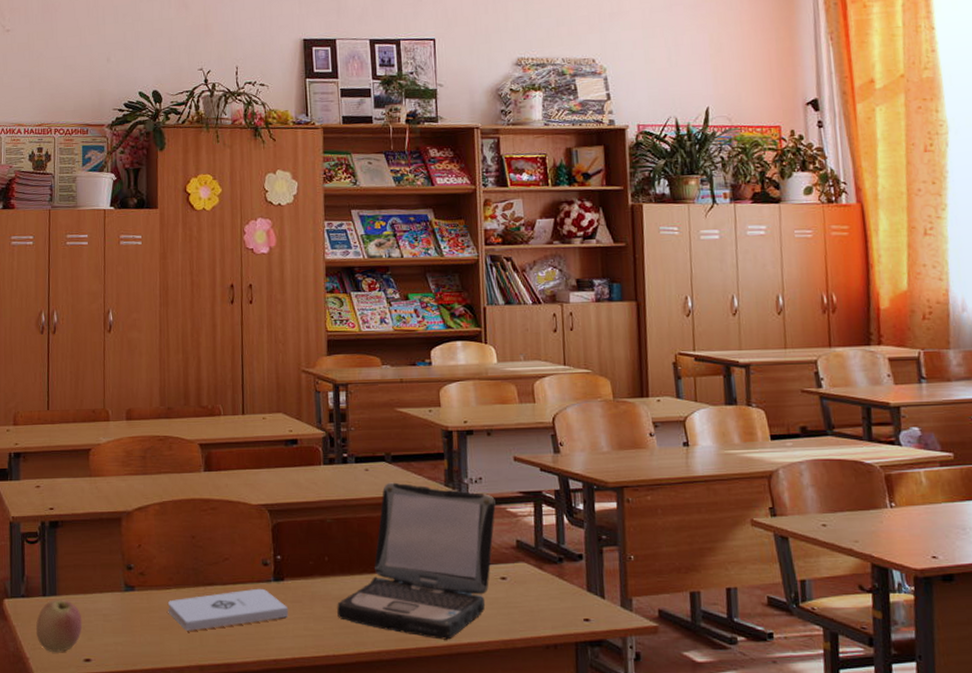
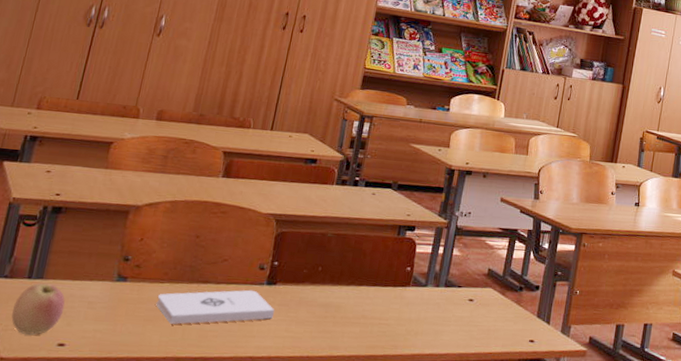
laptop: present [337,482,496,640] -> none [319,207,478,350]

